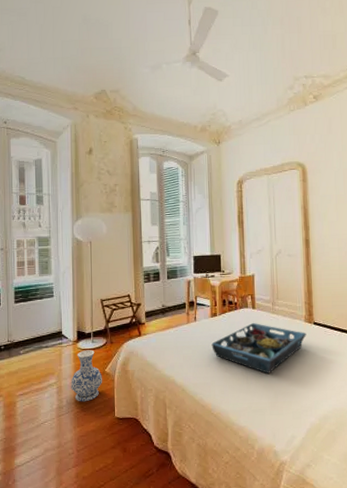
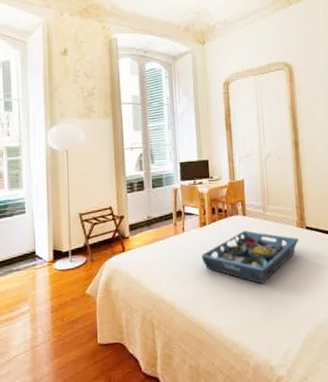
vase: present [71,350,102,402] -> none [46,270,82,330]

